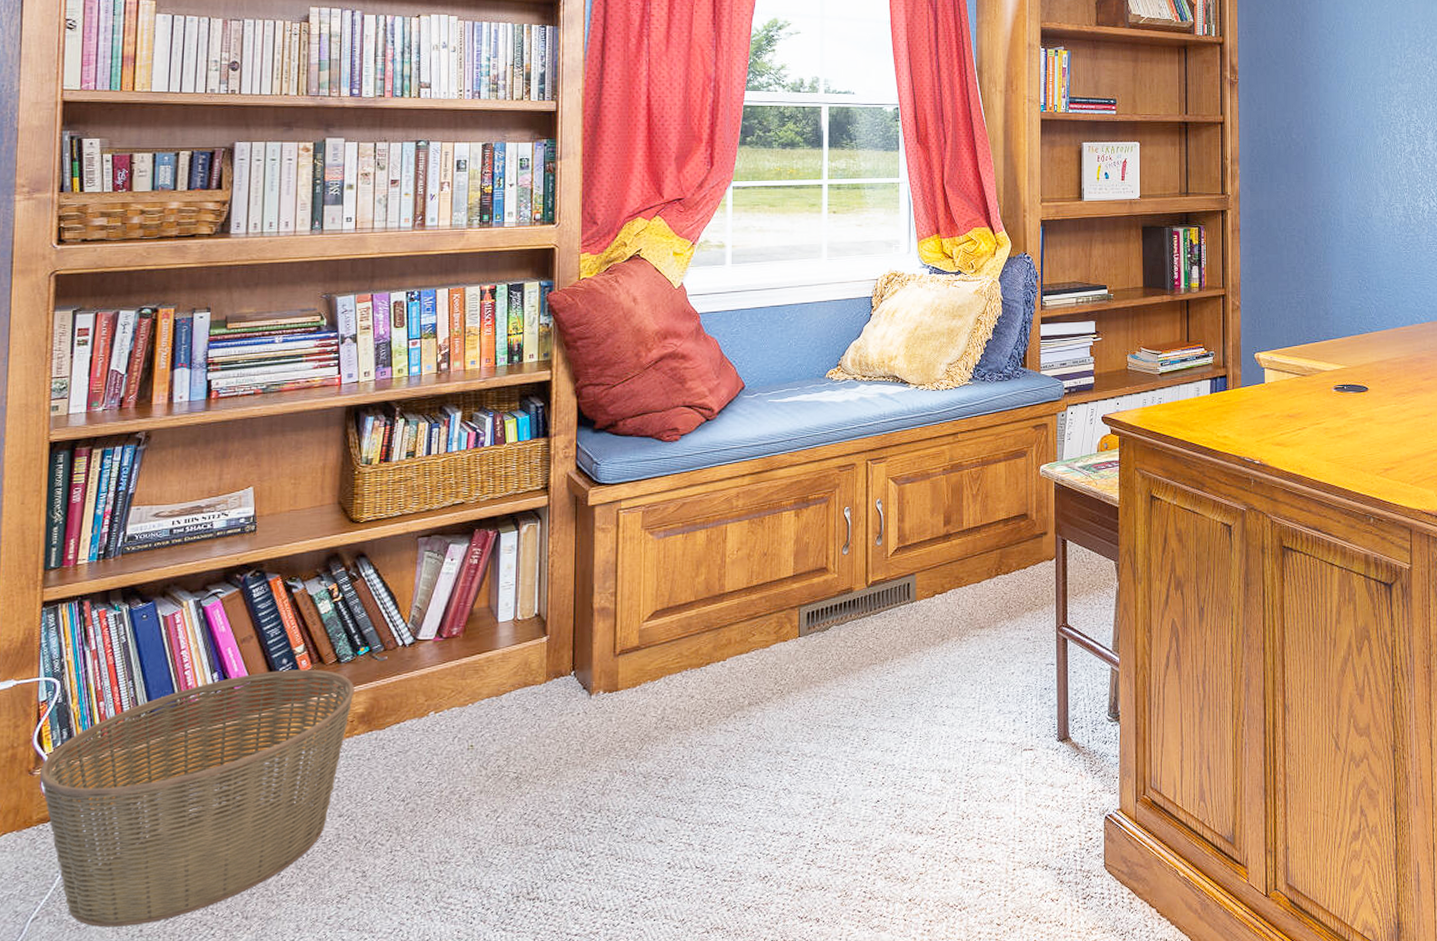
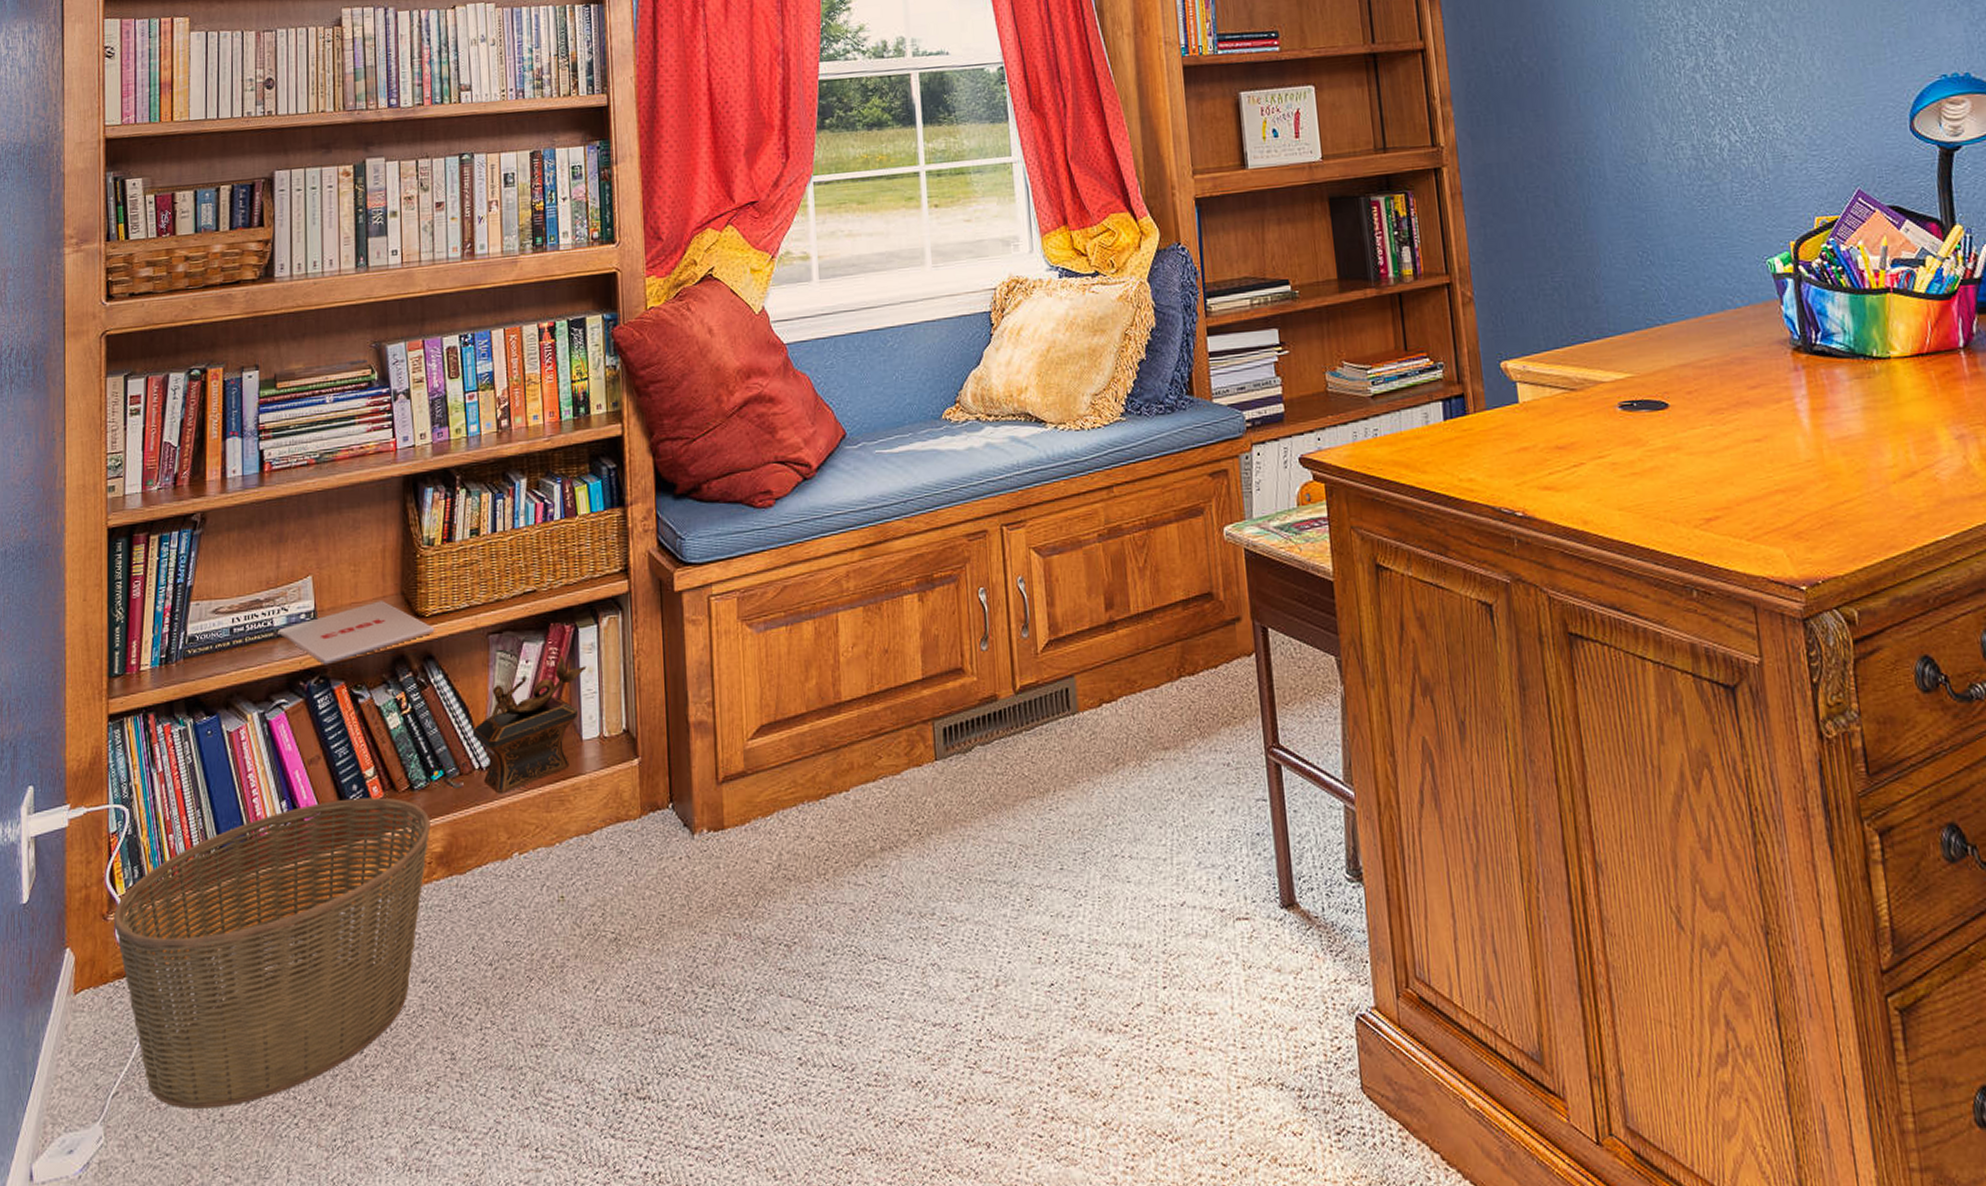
magazine: none [217,509,368,561] -> present [278,601,435,665]
decorative box: none [398,555,506,665] -> present [472,655,587,793]

